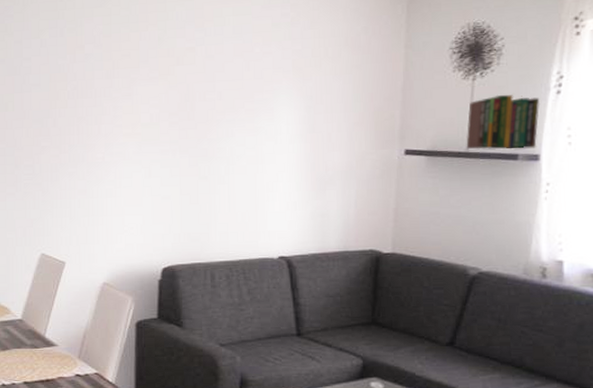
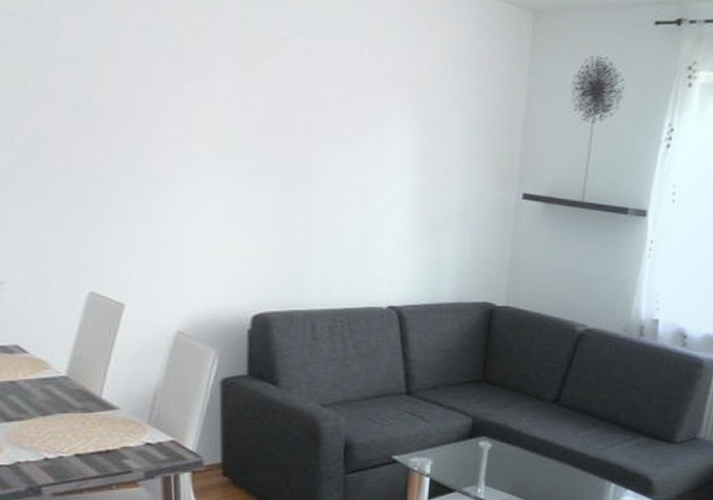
books: present [466,94,540,150] -> none [582,141,652,204]

